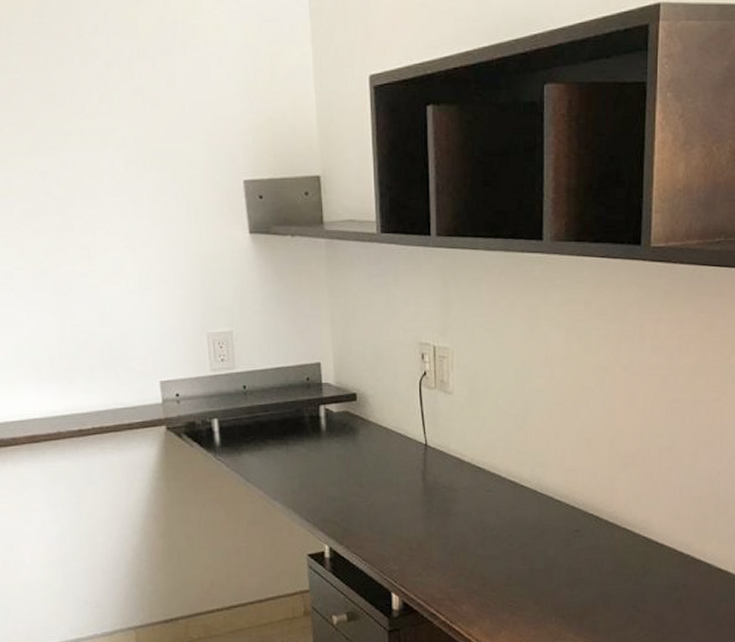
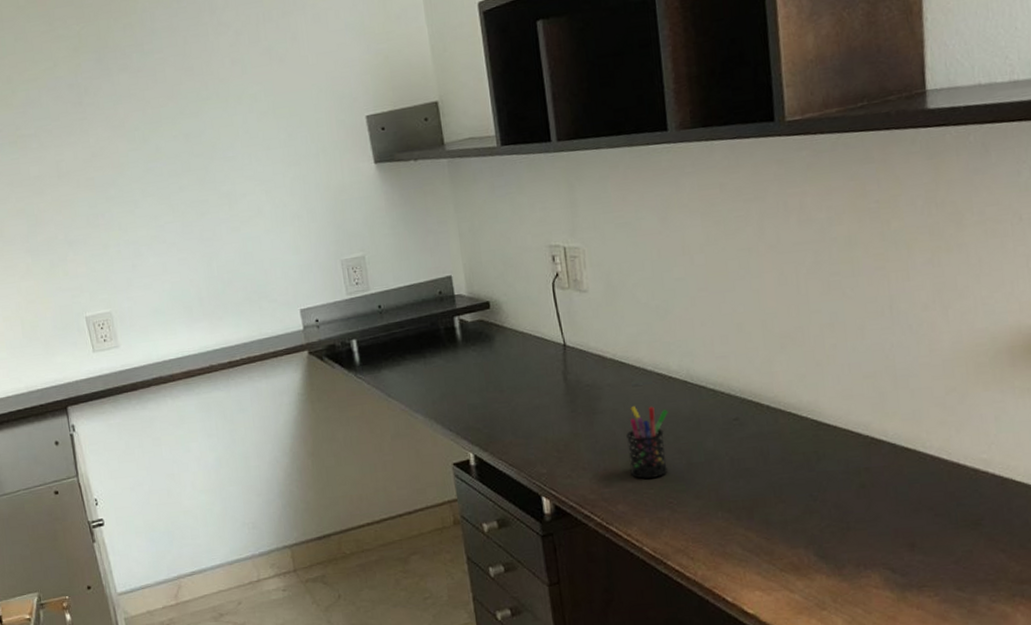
pen holder: none [476,511,517,583] -> present [626,406,668,480]

